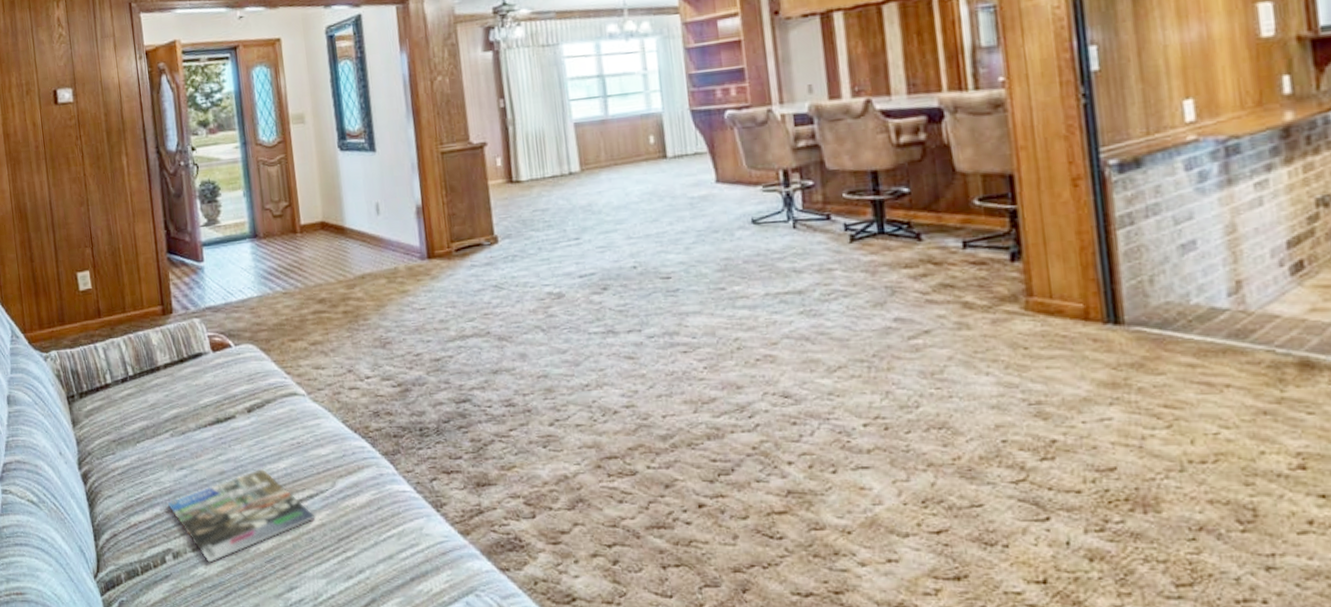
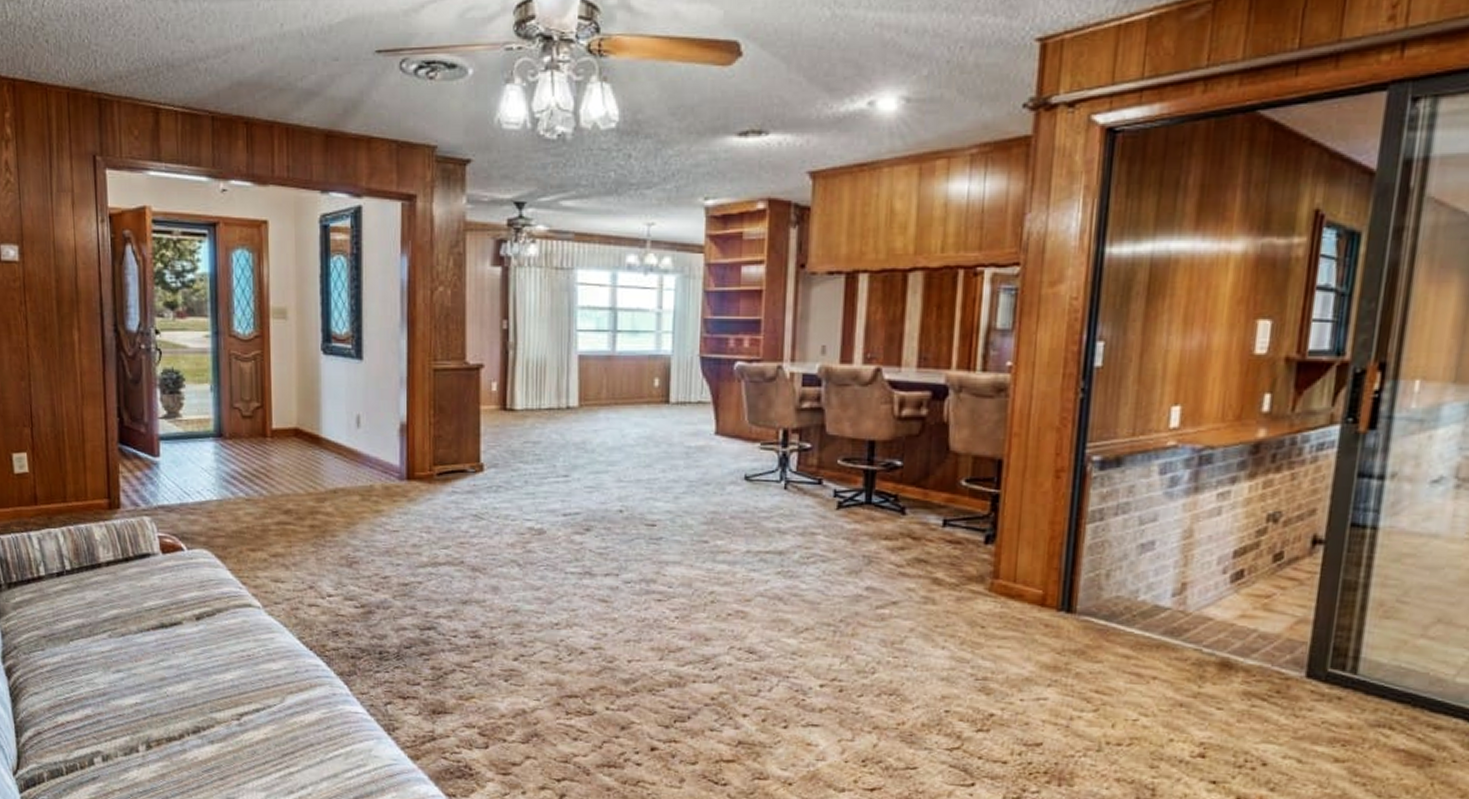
magazine: present [167,468,316,563] -> none [99,677,260,768]

